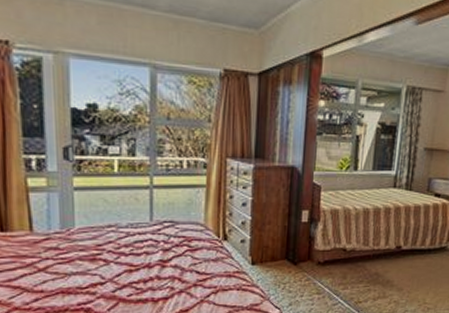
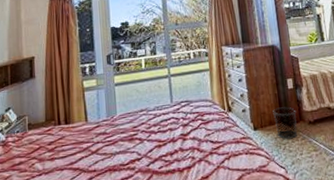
waste bin: none [278,242,306,279] -> present [273,106,297,140]

